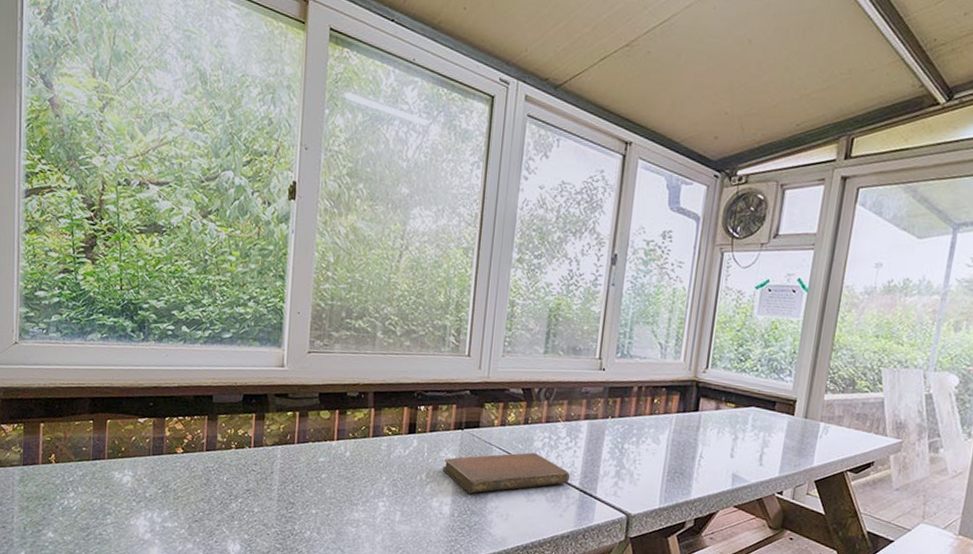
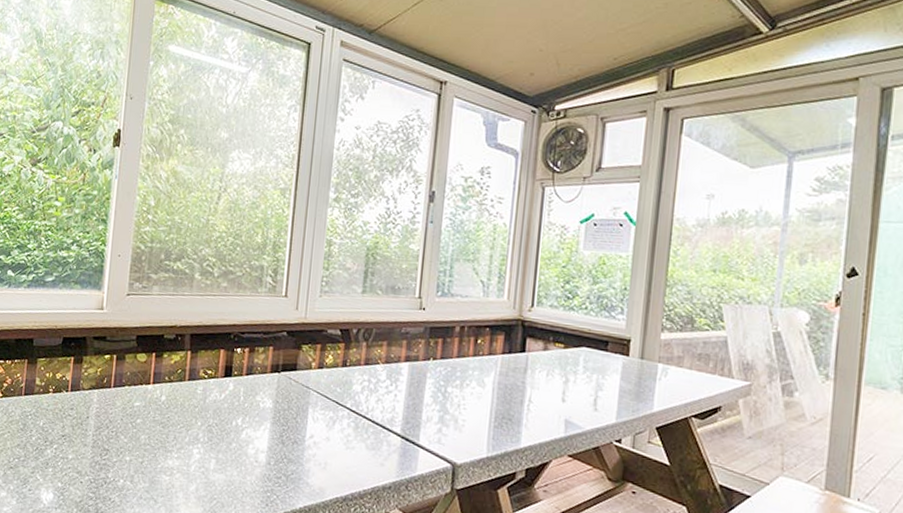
notebook: present [442,452,570,494] -> none [258,396,391,440]

